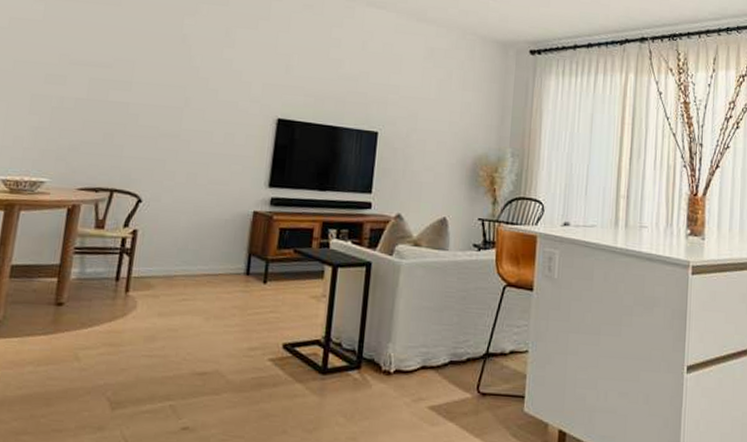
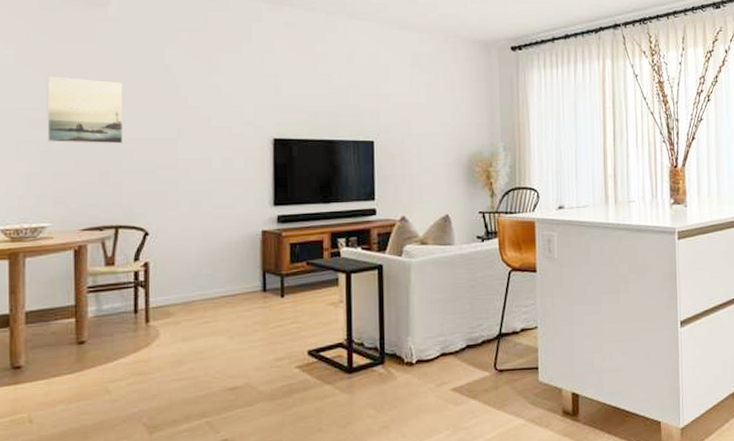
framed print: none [60,33,140,108] -> present [46,75,124,144]

